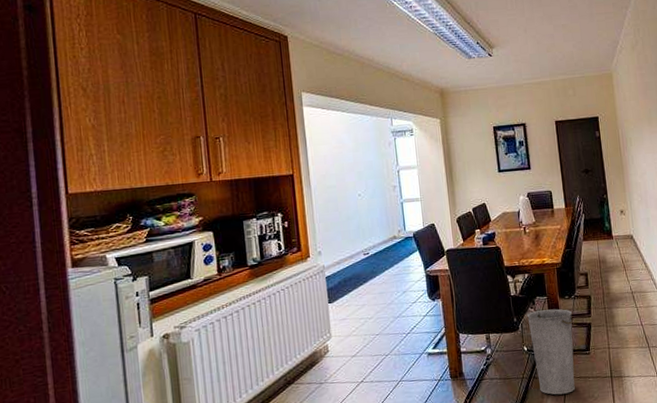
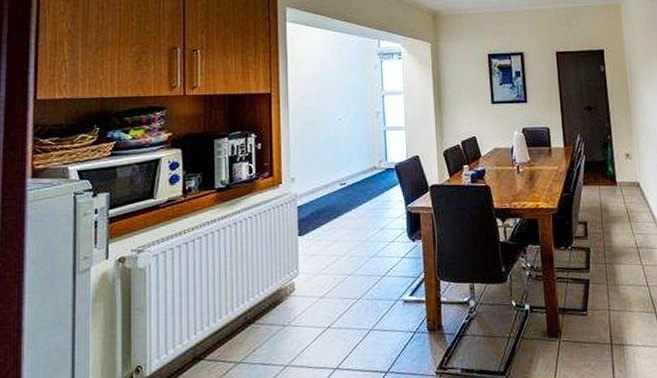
bucket: present [527,308,575,395] -> none [517,260,570,360]

